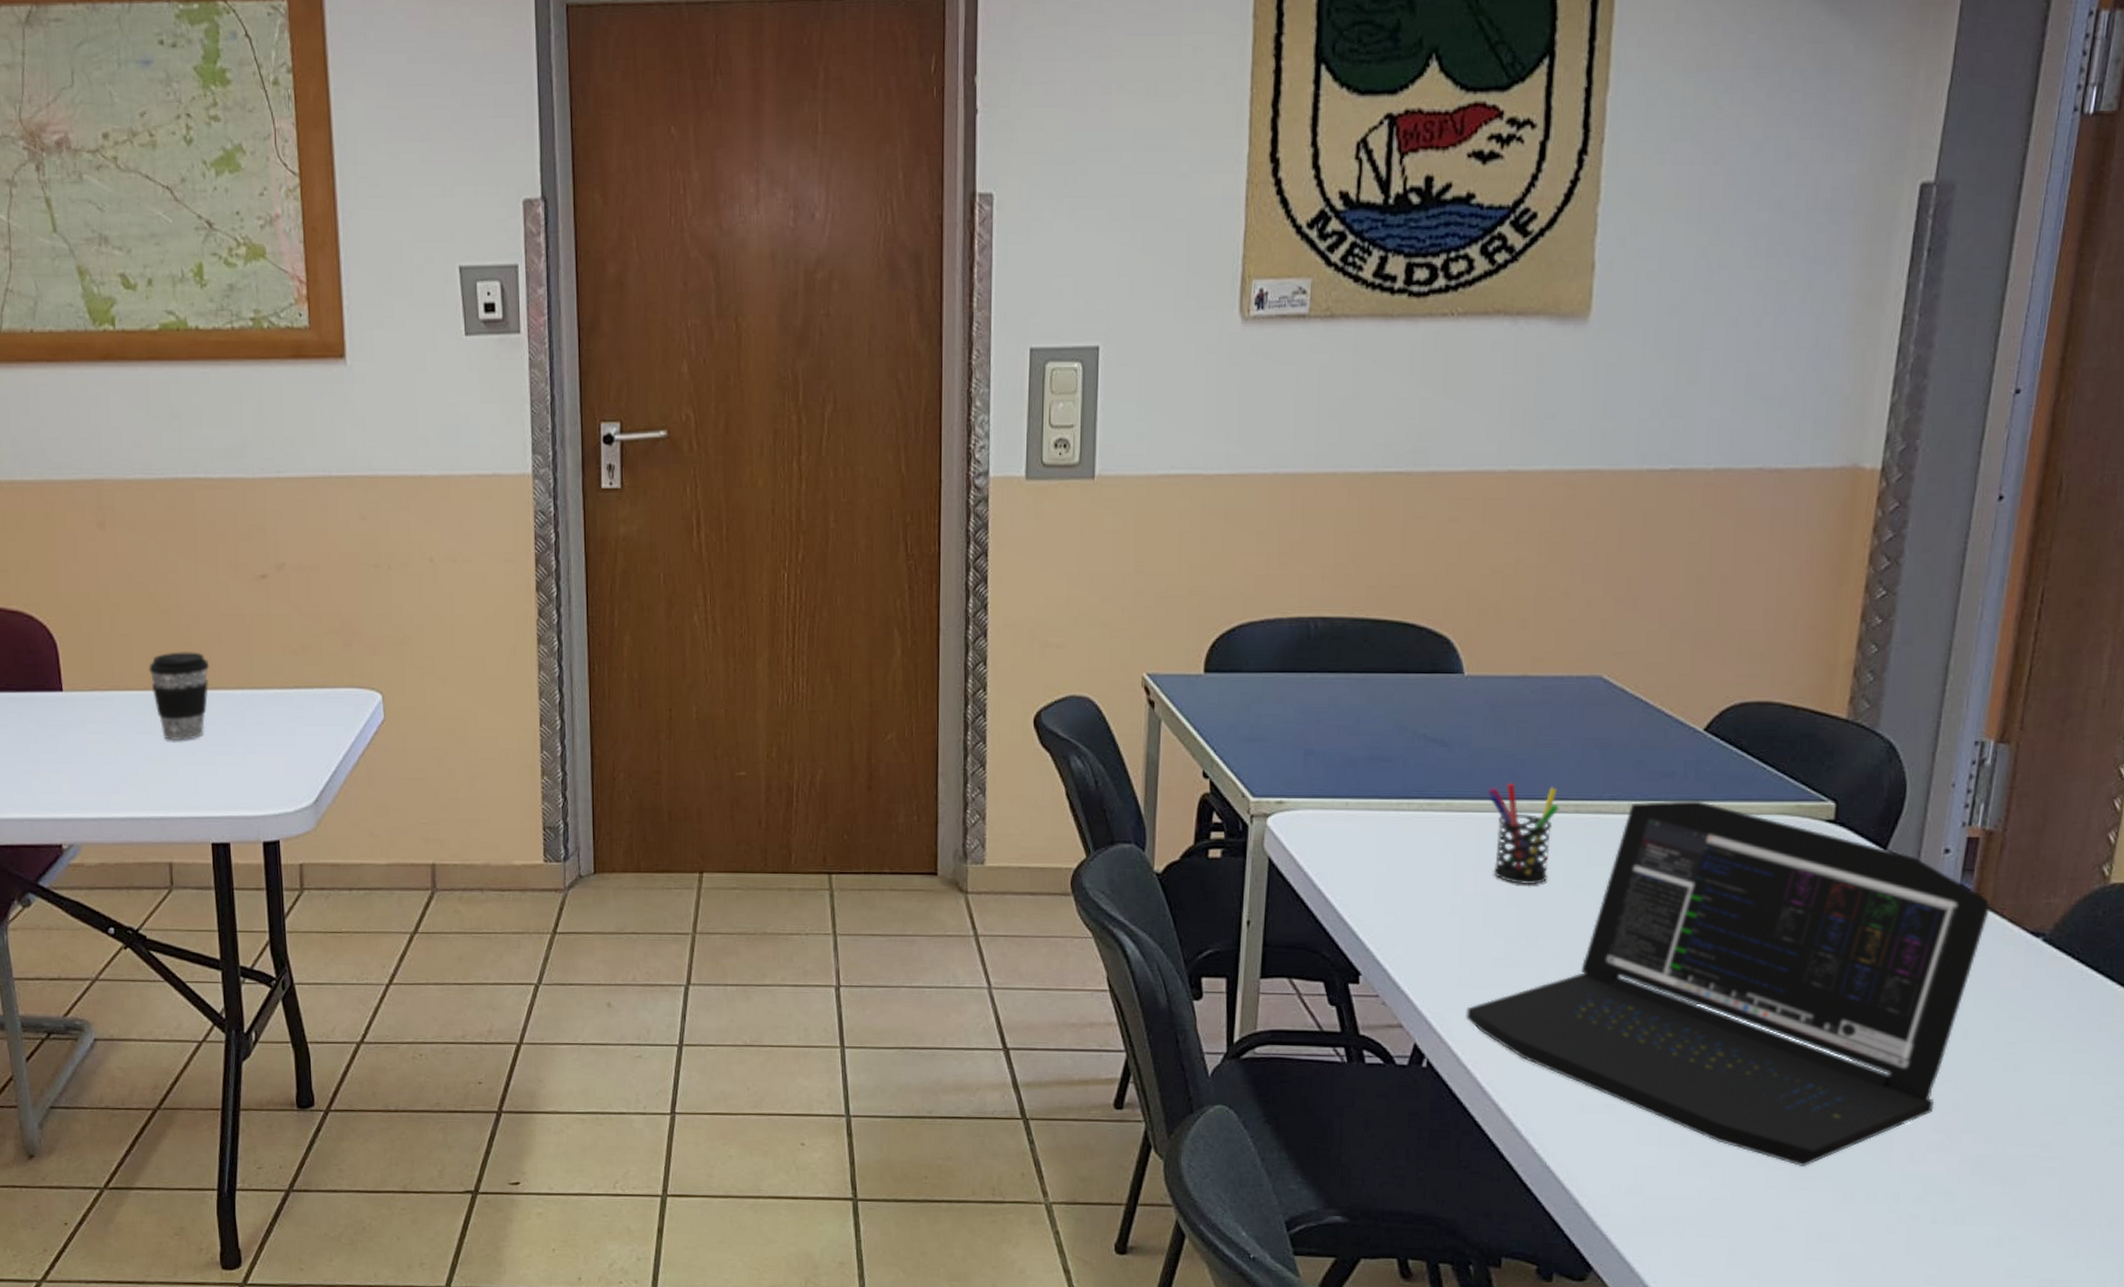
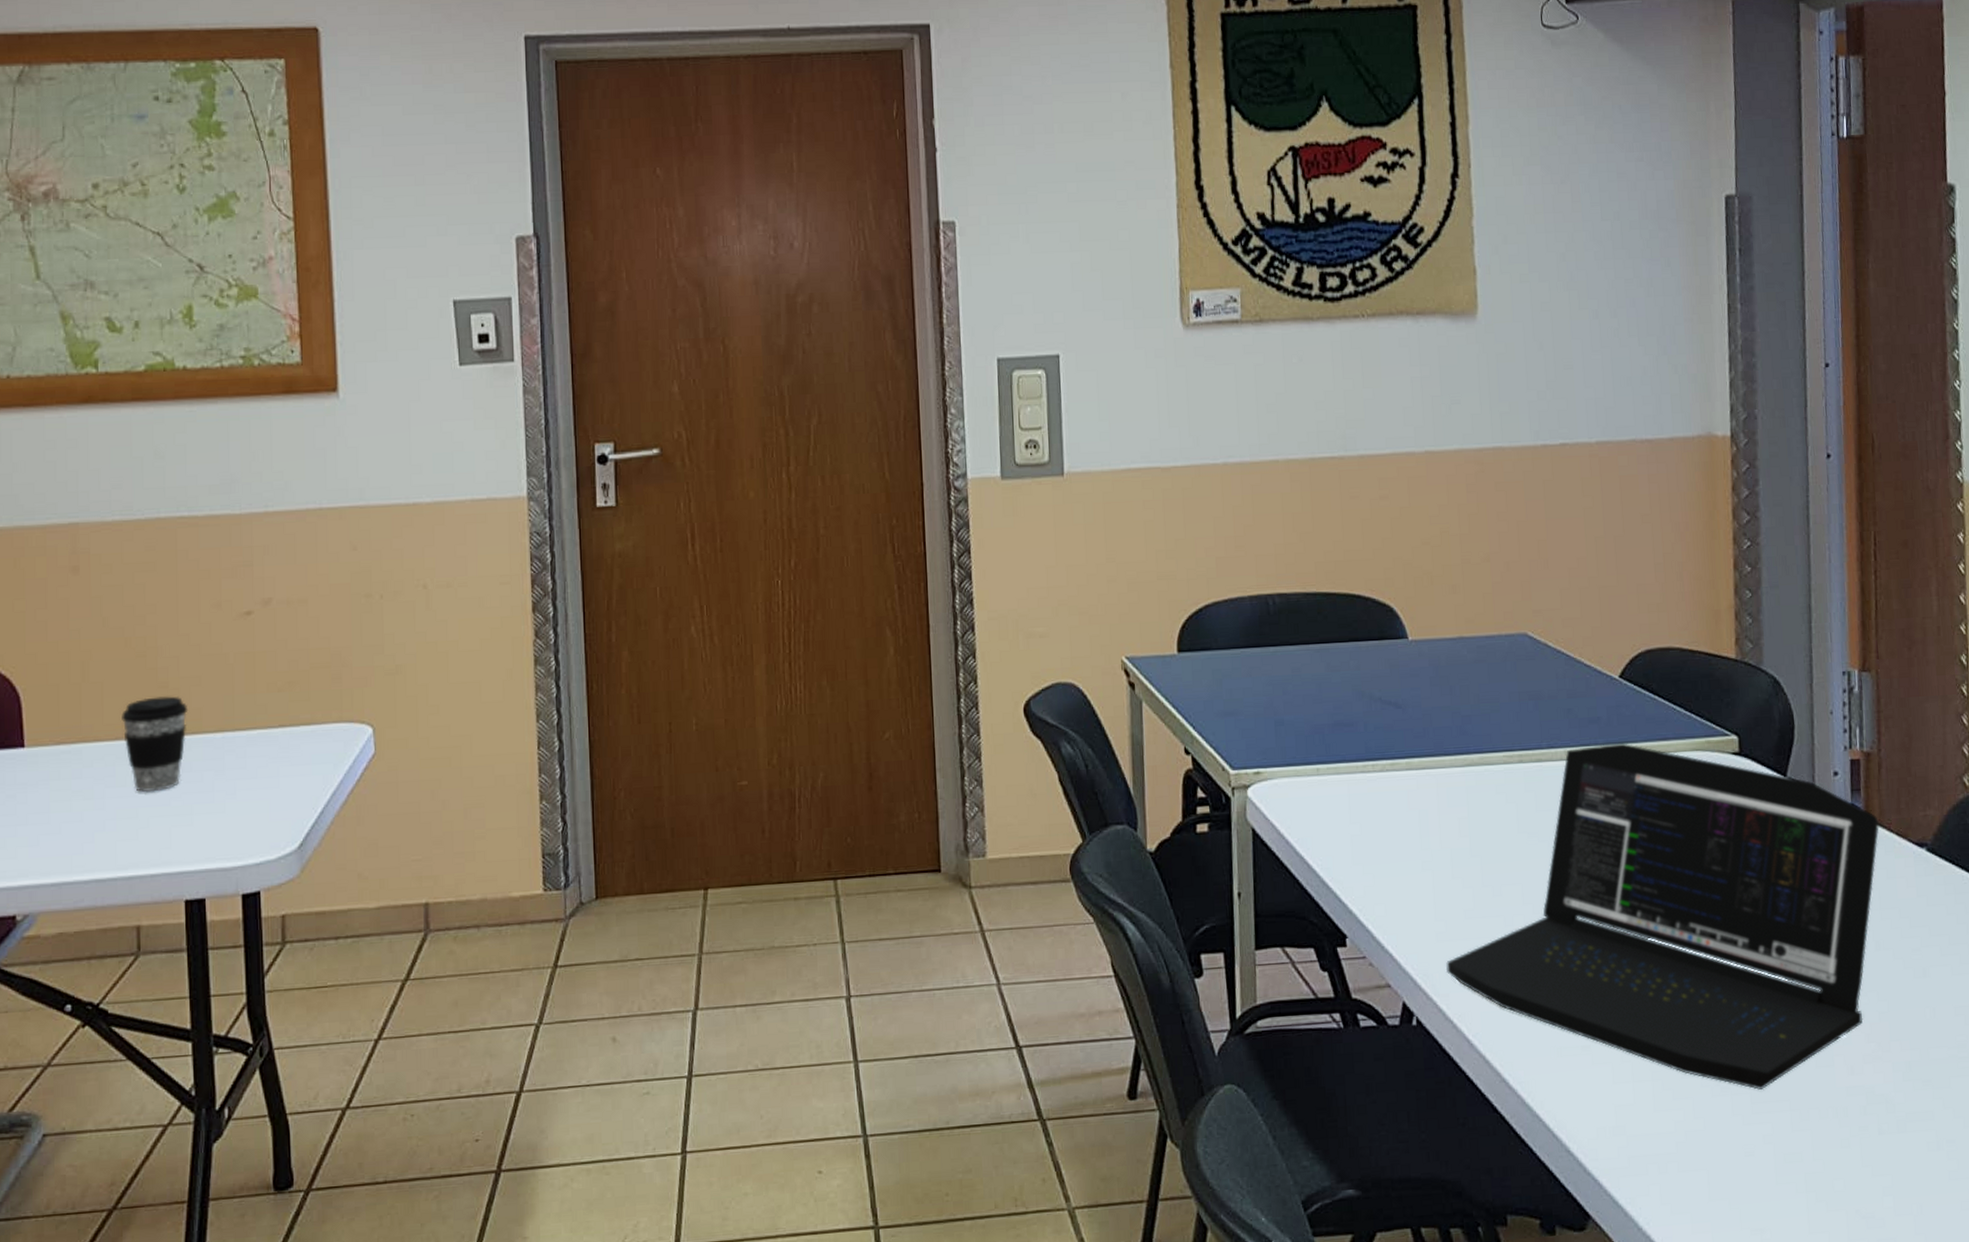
pen holder: present [1488,782,1560,885] -> none [1441,738,1506,836]

